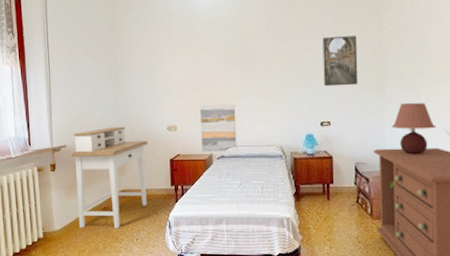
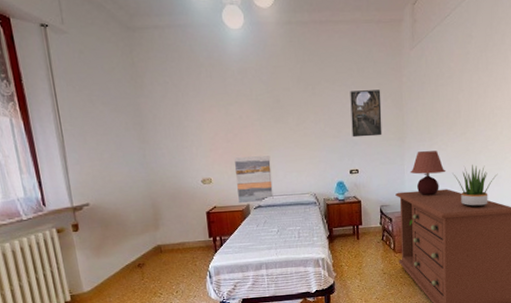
desk: present [71,126,149,228] -> none [95,181,185,287]

